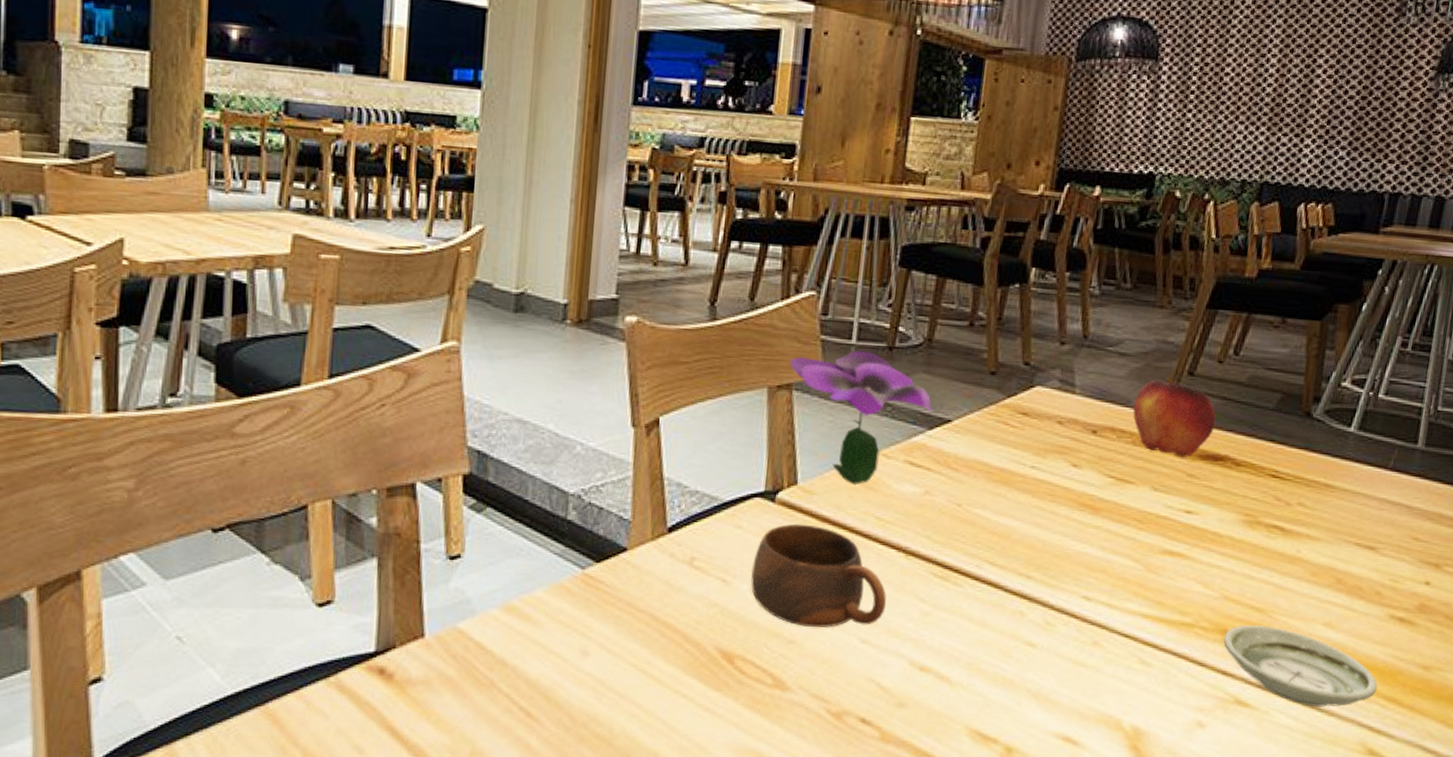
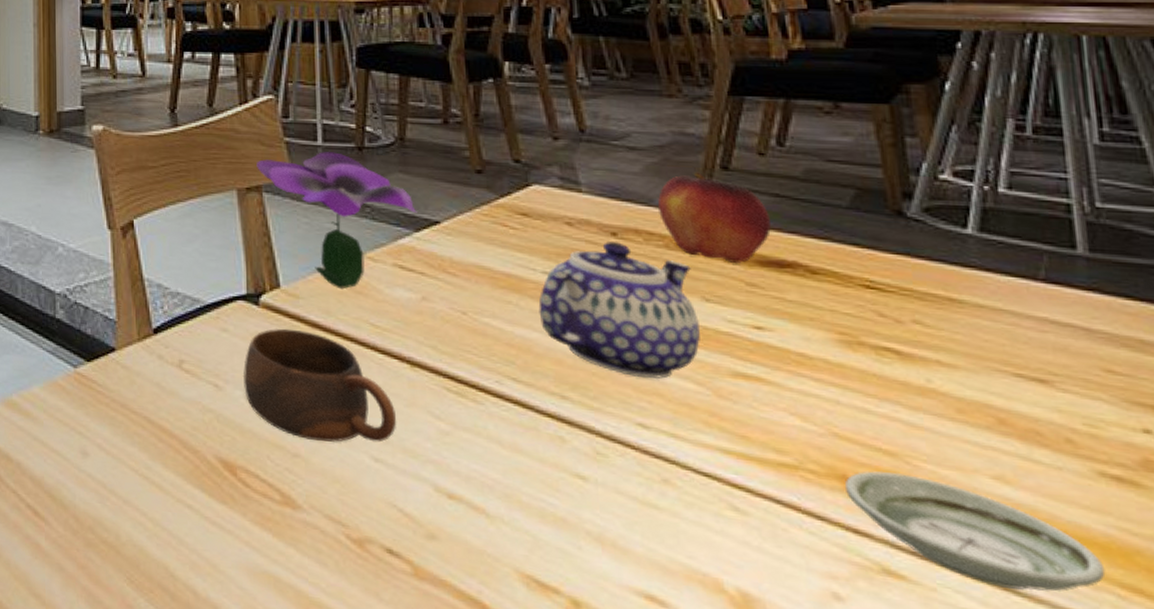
teapot: none [1021,438,1148,558] -> present [538,241,700,379]

